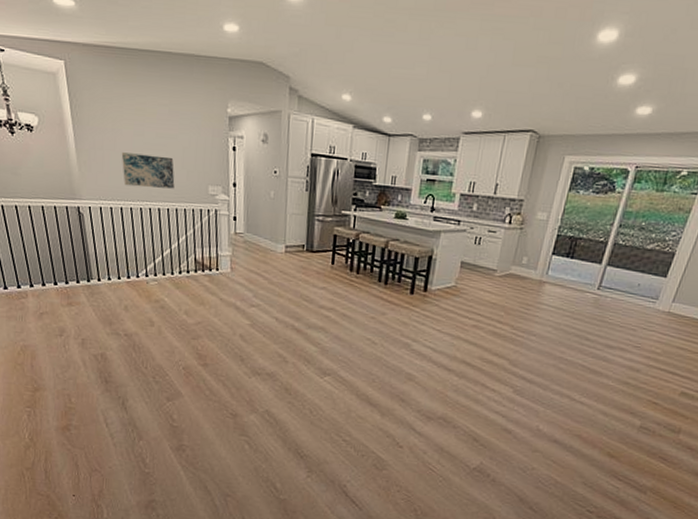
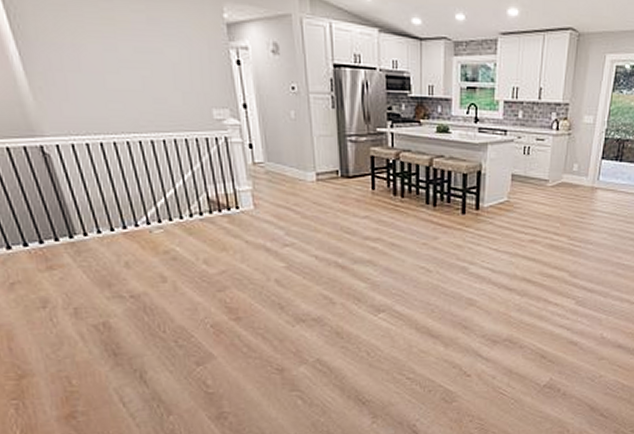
wall art: present [121,152,175,189] -> none [90,73,169,116]

